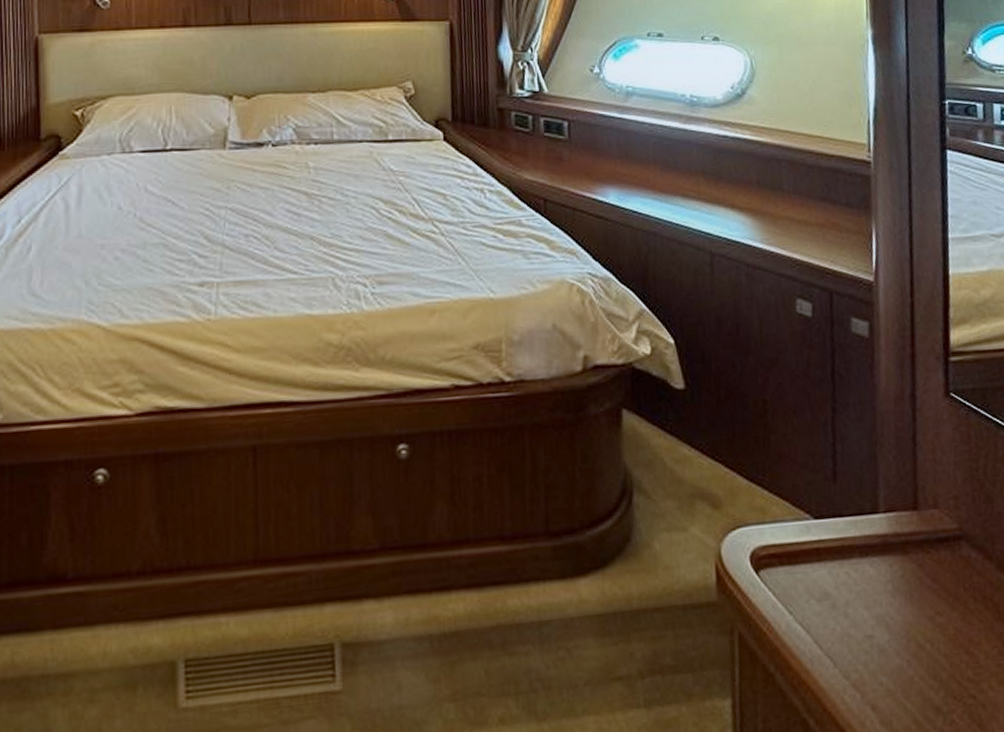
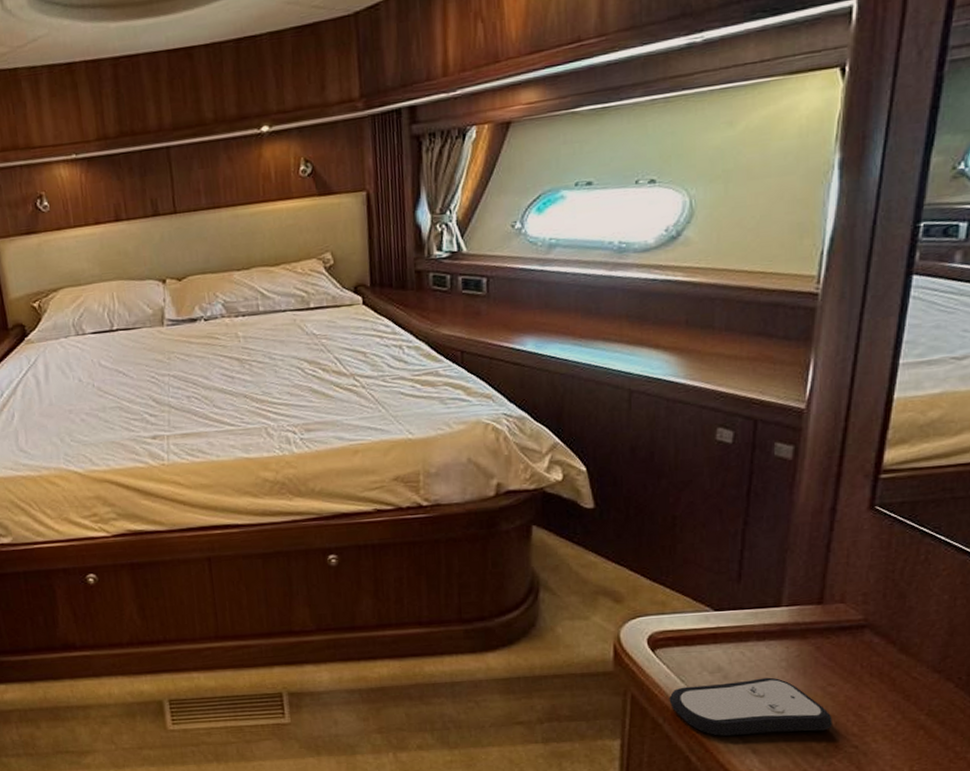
remote control: none [778,605,947,688] -> present [669,677,832,736]

